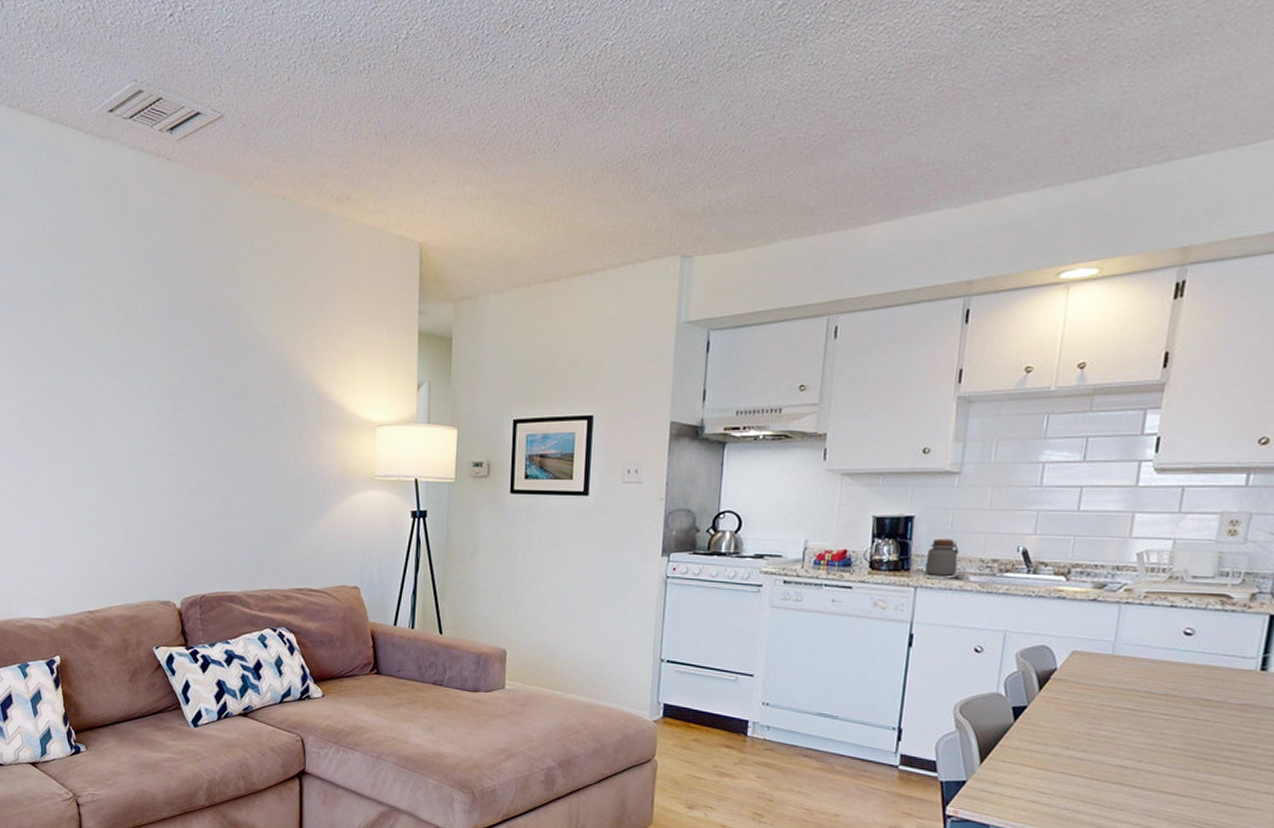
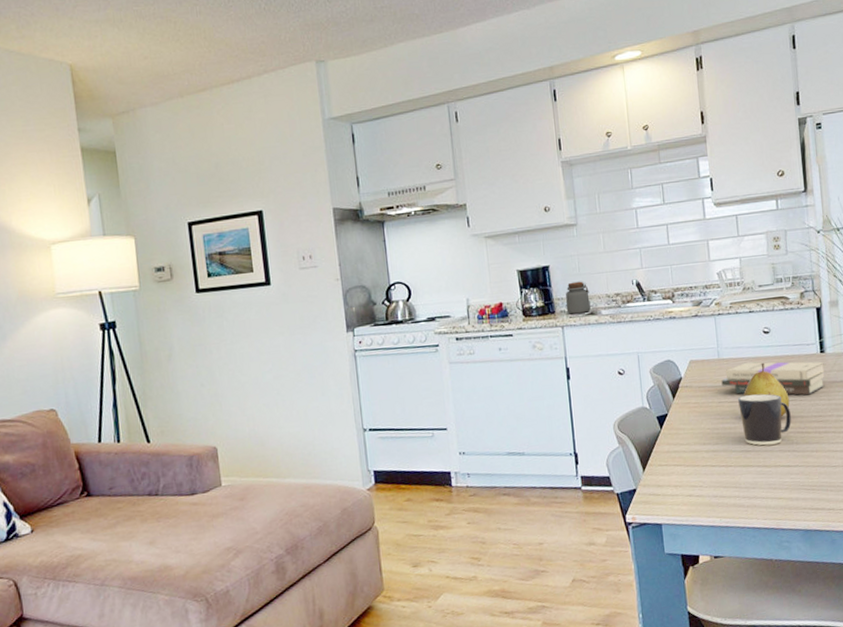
books: none [1108,664,1263,718] -> present [721,361,825,395]
mug: none [1123,702,1198,767] -> present [737,393,791,446]
fruit: none [1134,669,1200,737] -> present [742,362,790,417]

